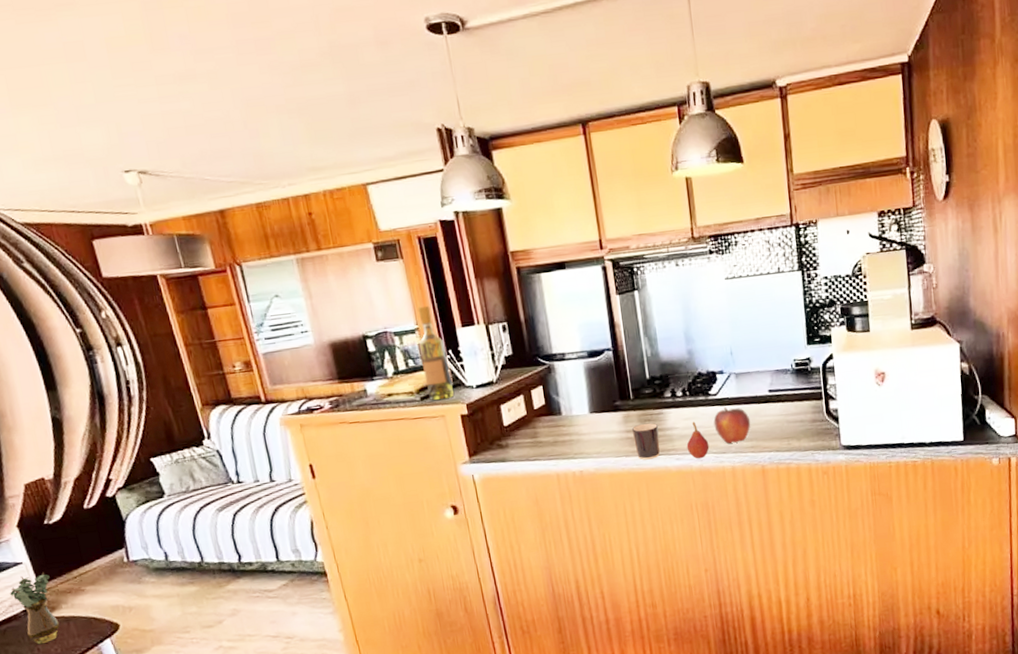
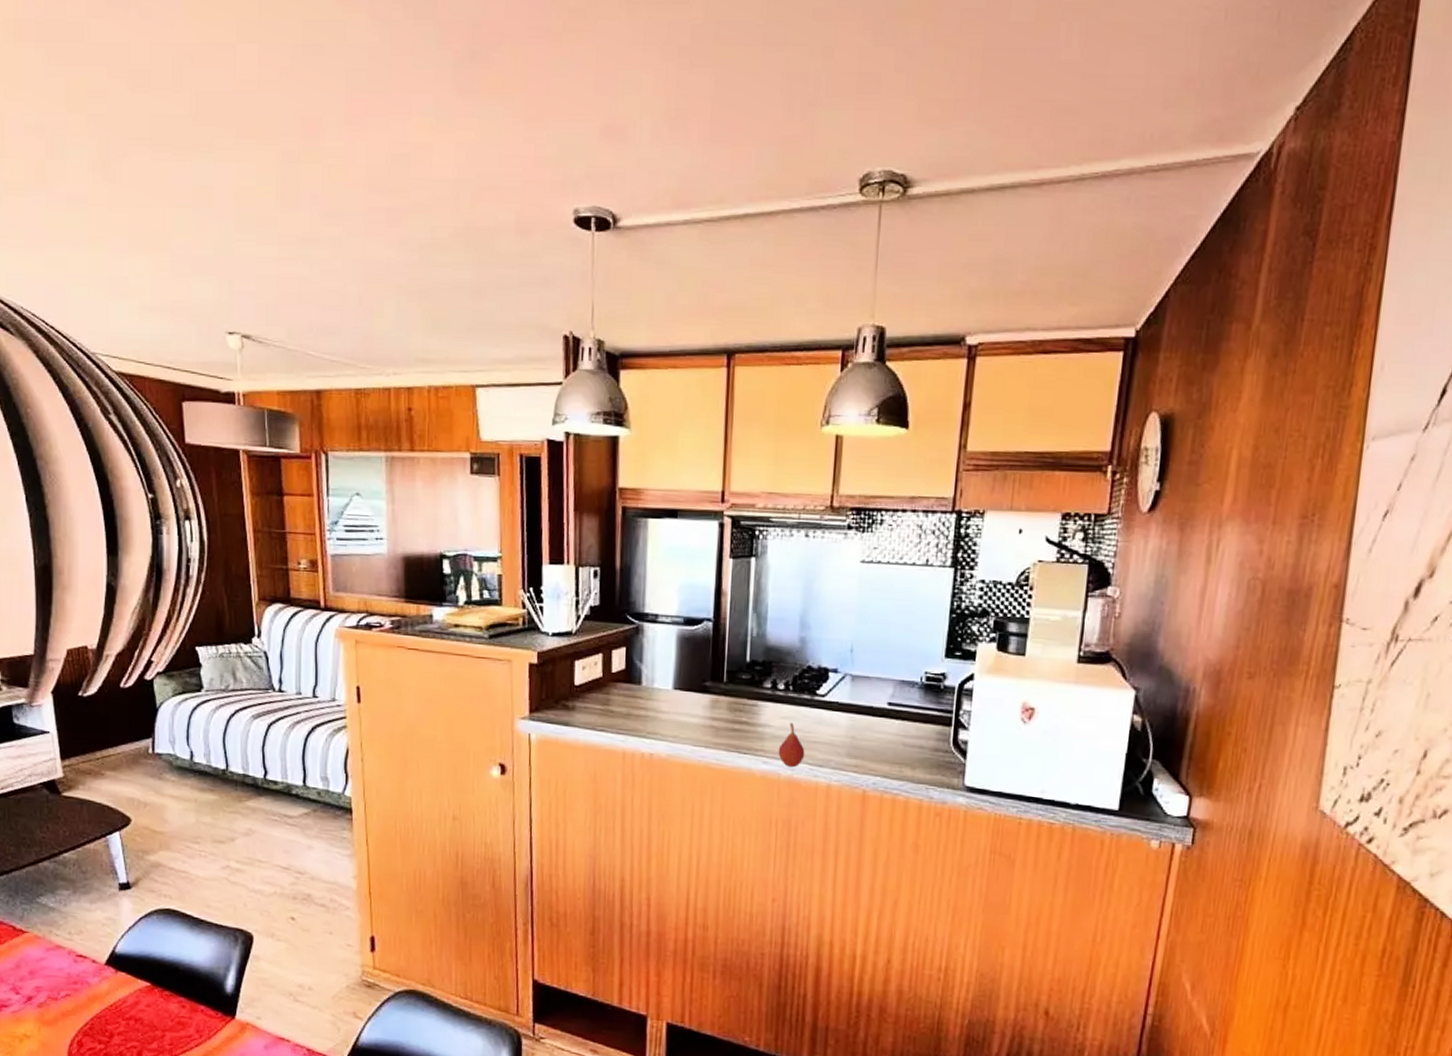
vase: present [10,571,61,645] -> none [32,745,73,823]
bottle: present [418,305,455,401] -> none [497,532,527,642]
mug: present [631,423,660,461] -> none [717,713,750,757]
fruit: present [713,407,751,444] -> none [815,713,860,757]

